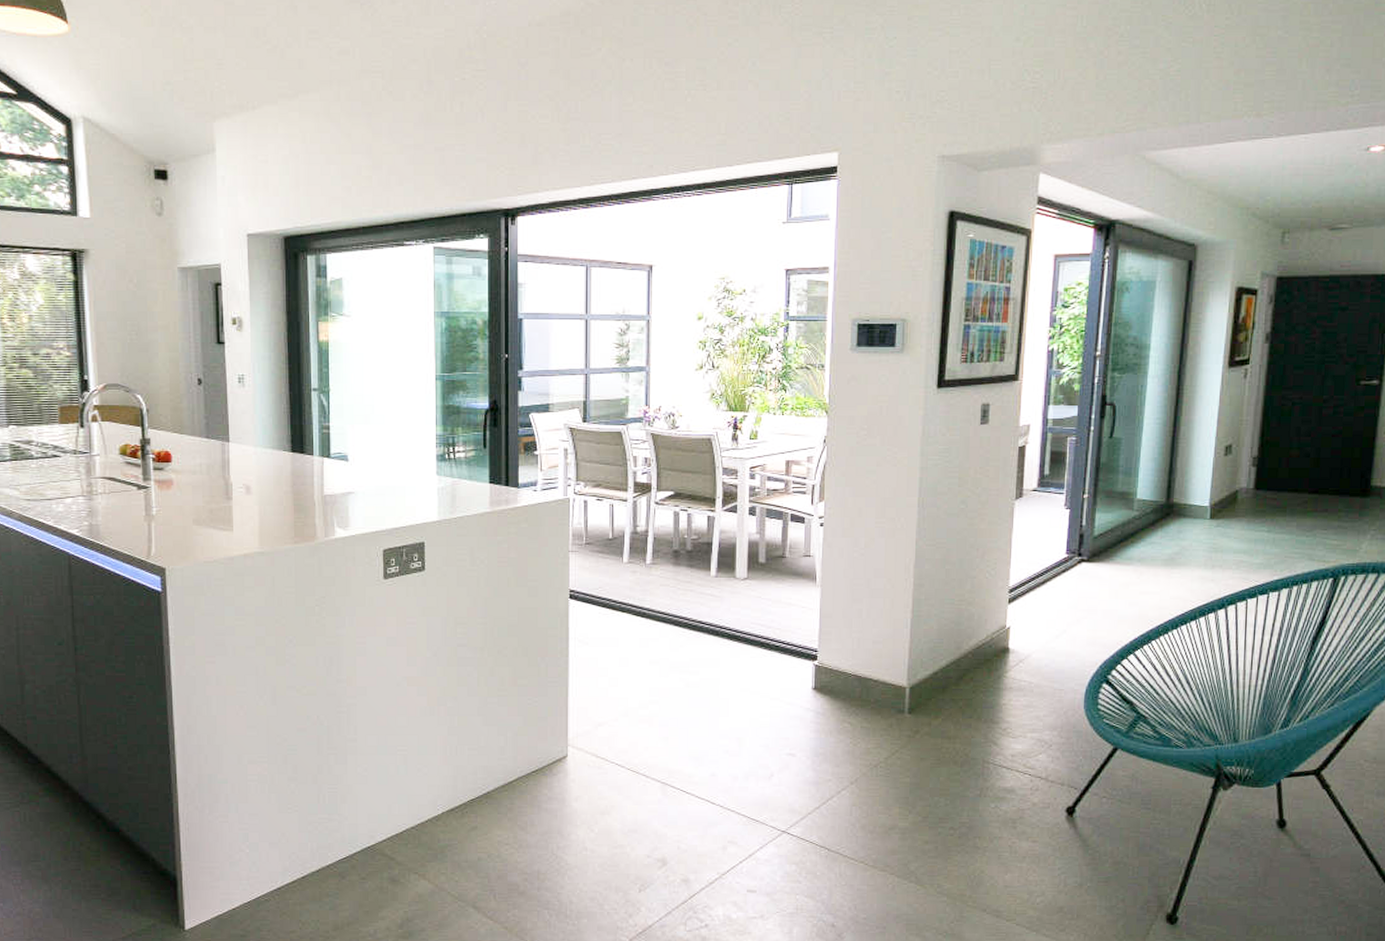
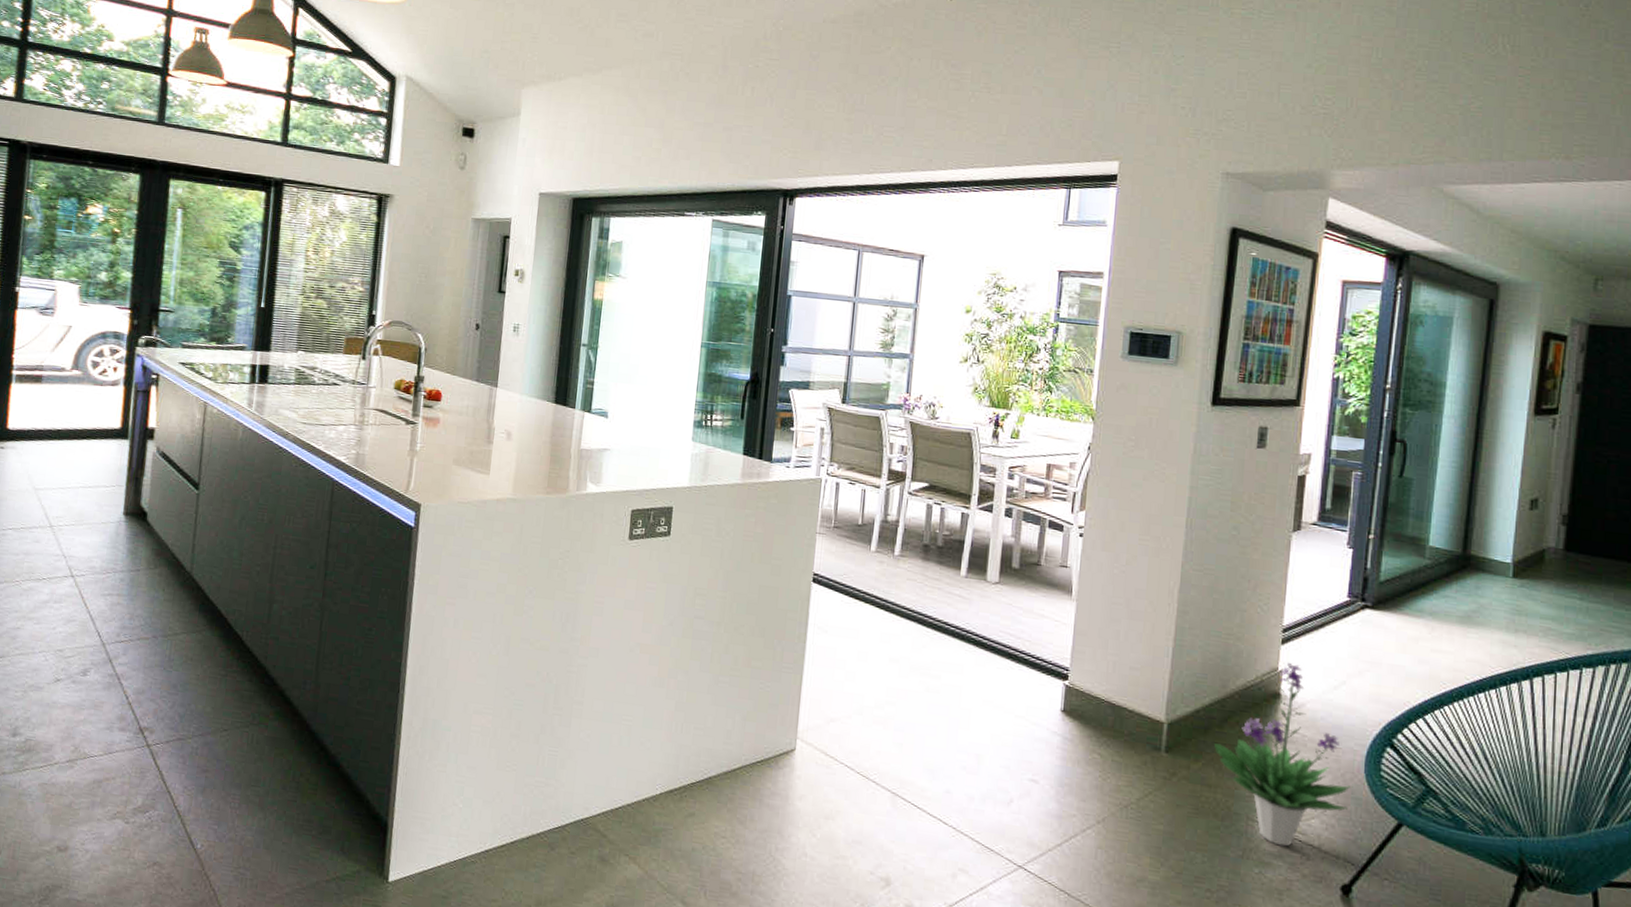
potted plant: none [951,619,1074,782] -> present [1213,662,1353,847]

